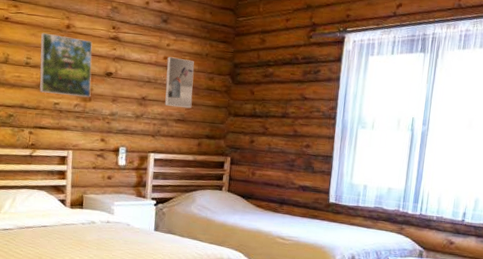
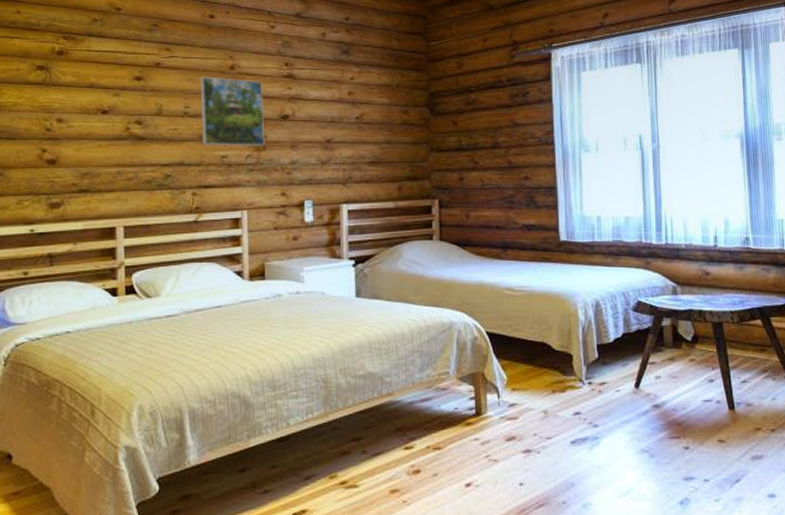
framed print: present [165,57,194,109] -> none [352,91,386,148]

